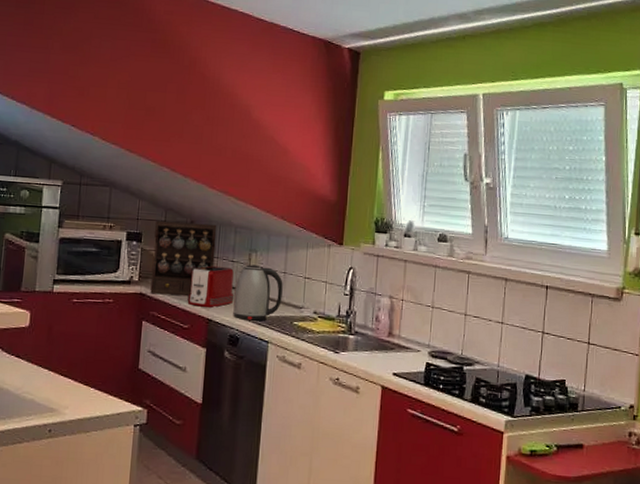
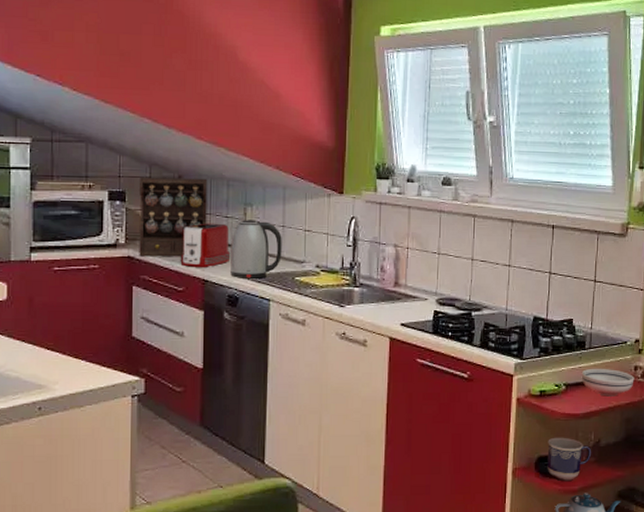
bowl: none [573,431,629,462] -> present [581,368,635,397]

